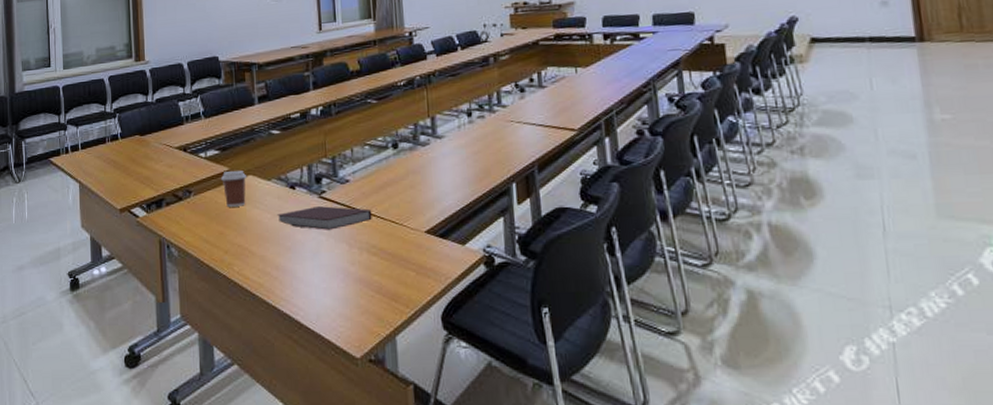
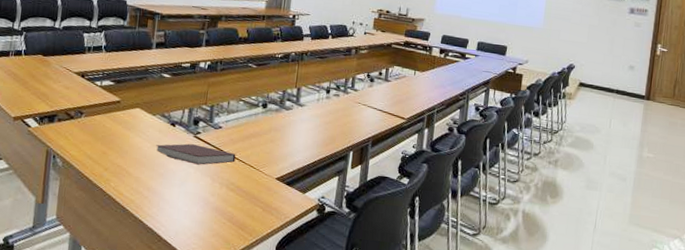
coffee cup: present [220,171,247,207] -> none [111,101,136,133]

